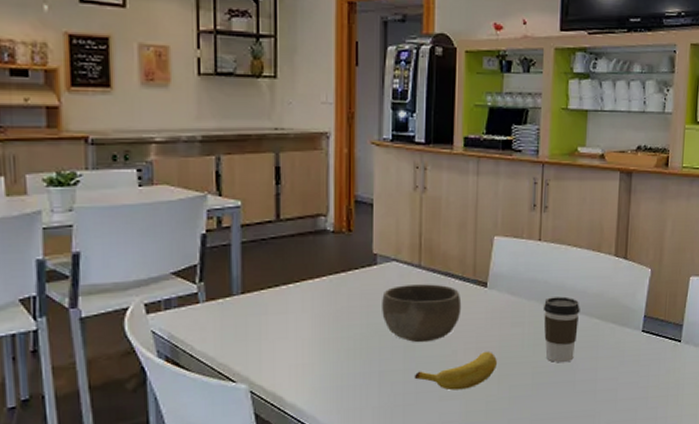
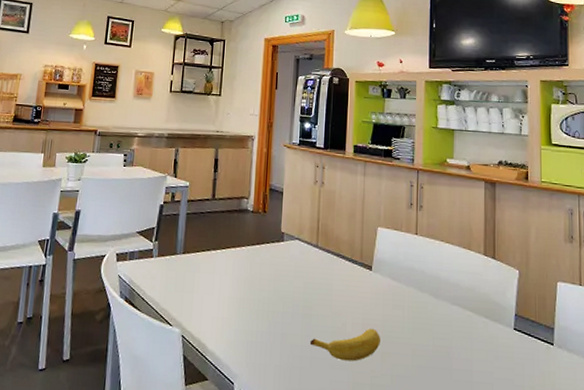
bowl: present [382,284,462,343] -> none [286,260,351,313]
coffee cup: present [543,296,580,363] -> none [420,286,454,350]

